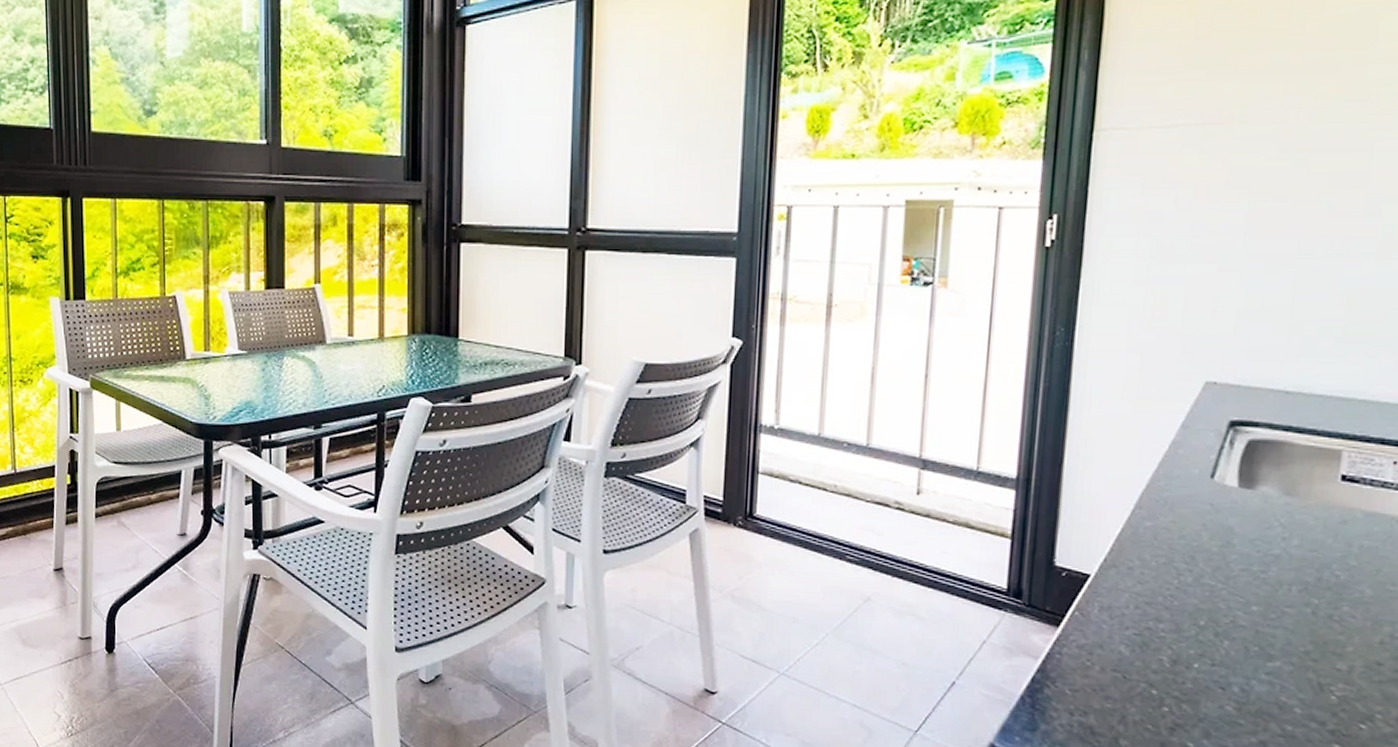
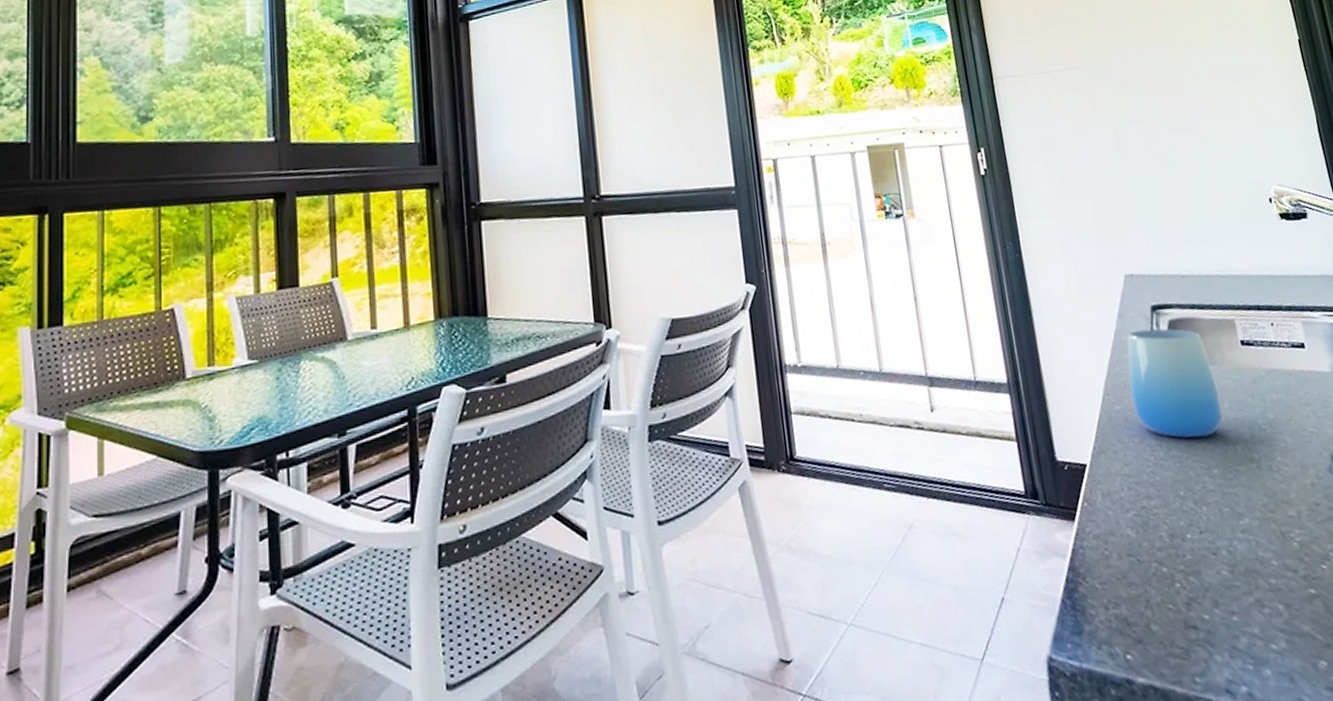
cup: none [1167,445,1291,571] -> present [1126,328,1224,438]

